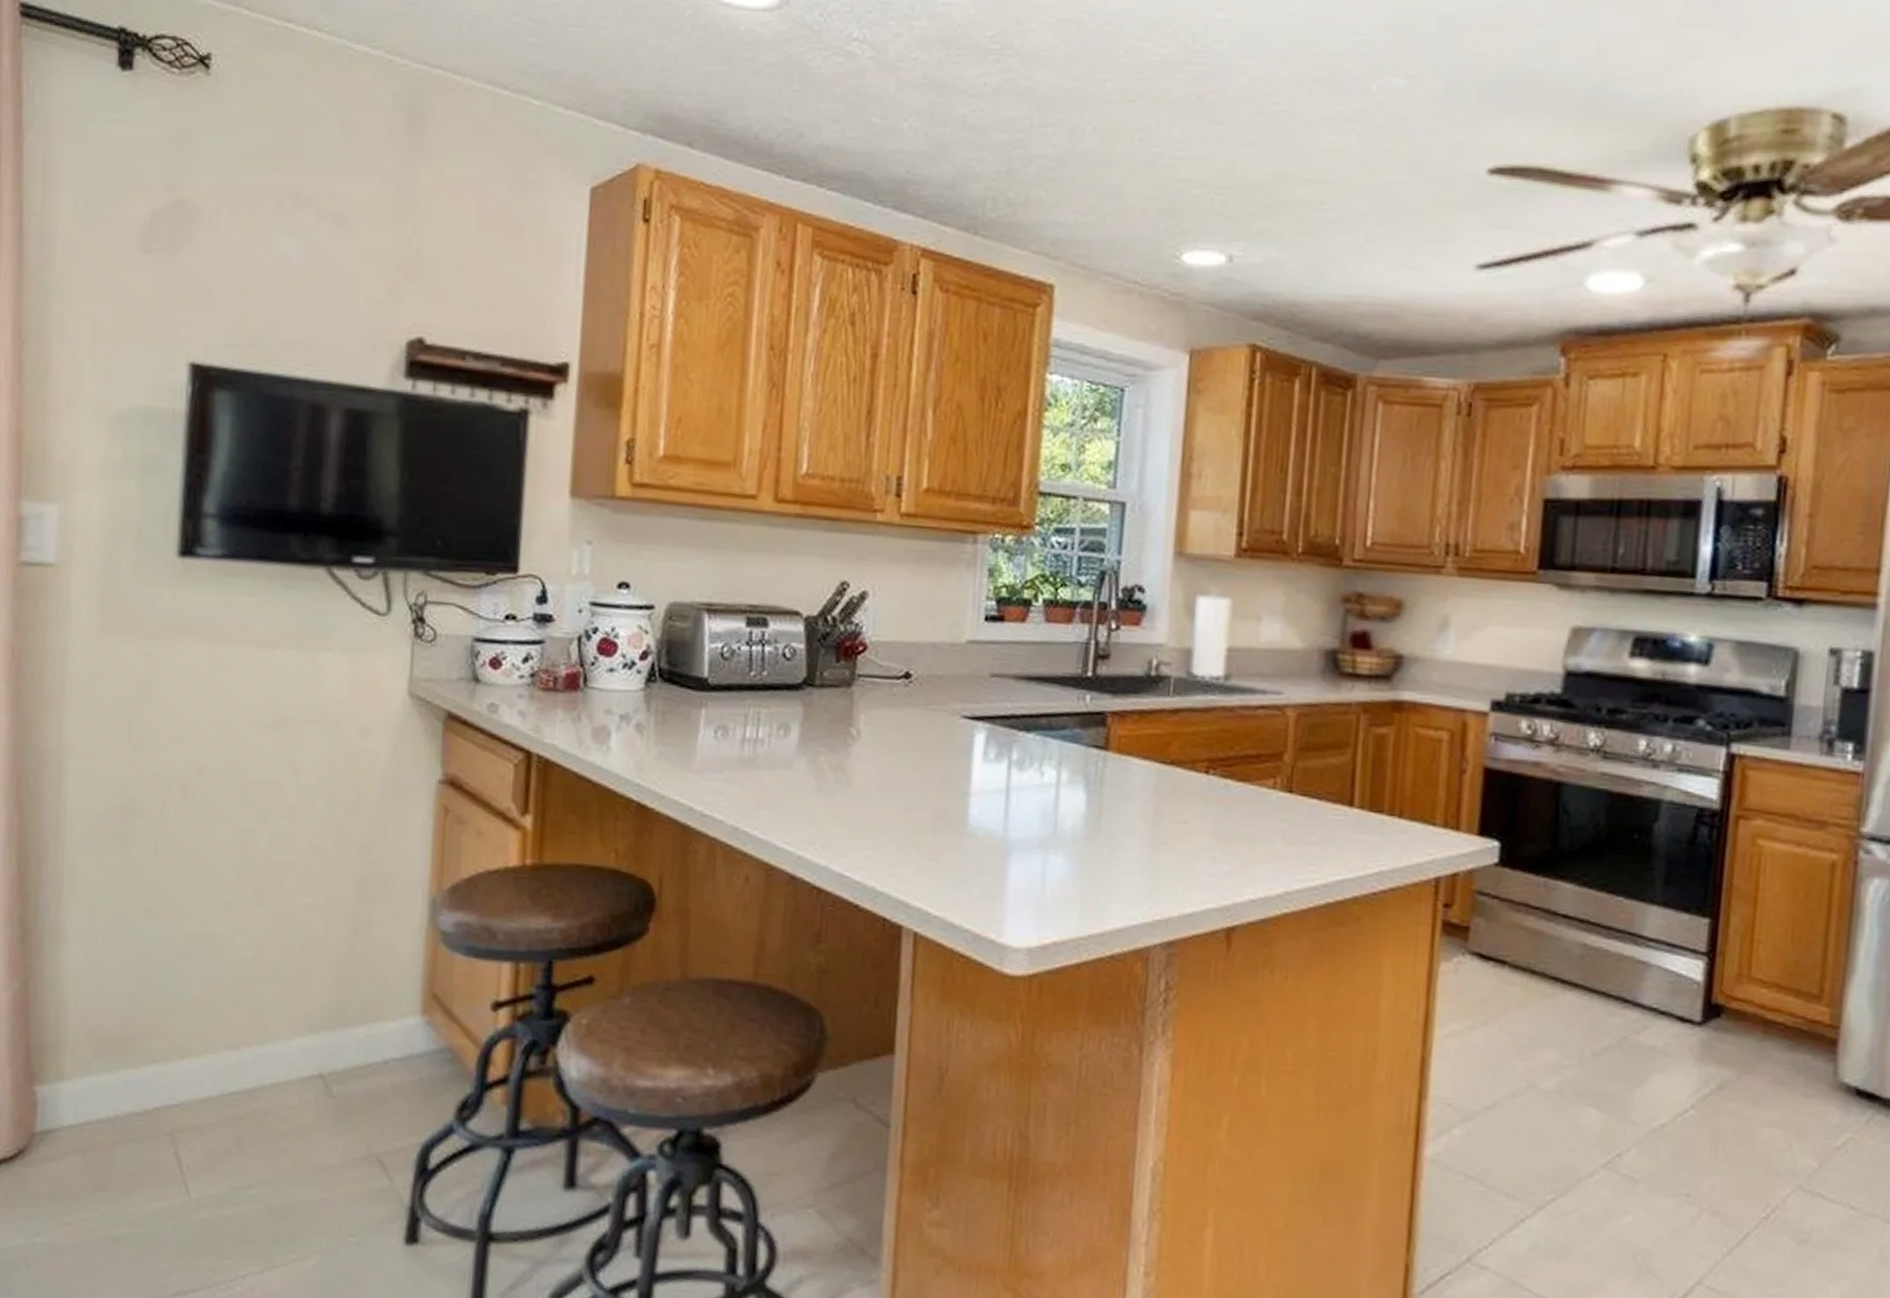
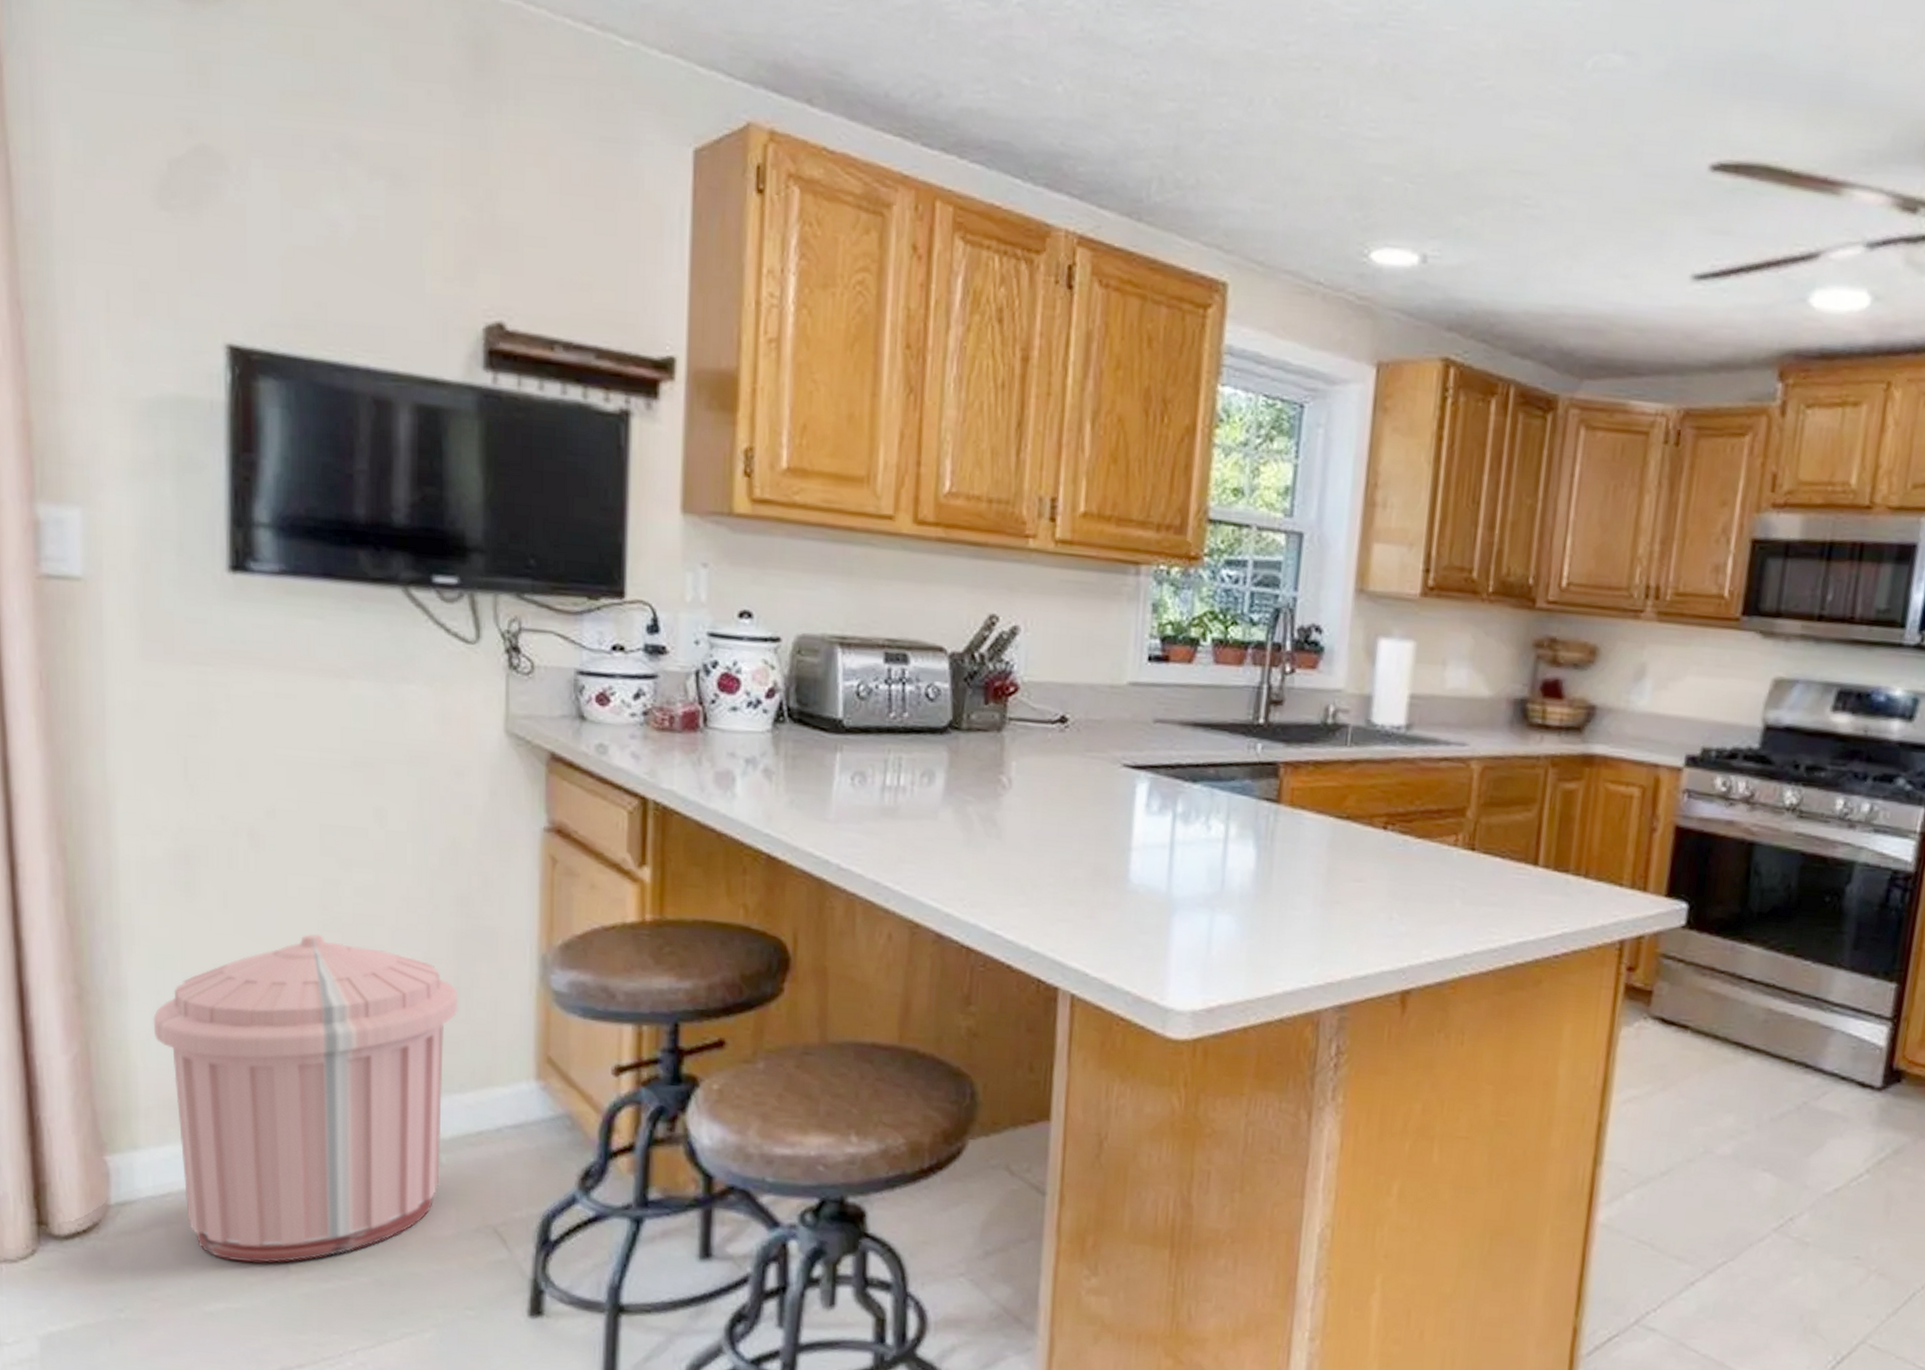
trash can: none [85,879,356,1190] -> present [153,933,459,1263]

